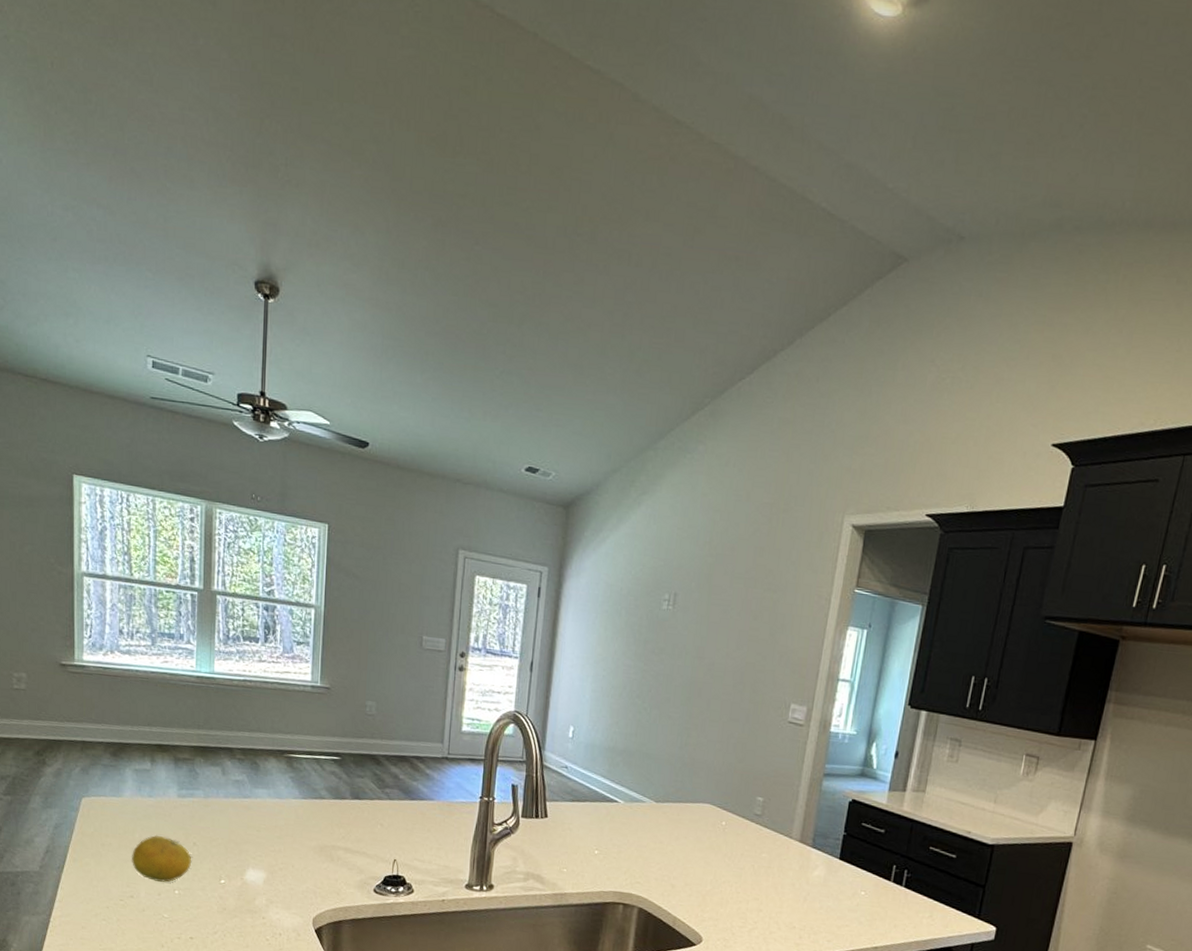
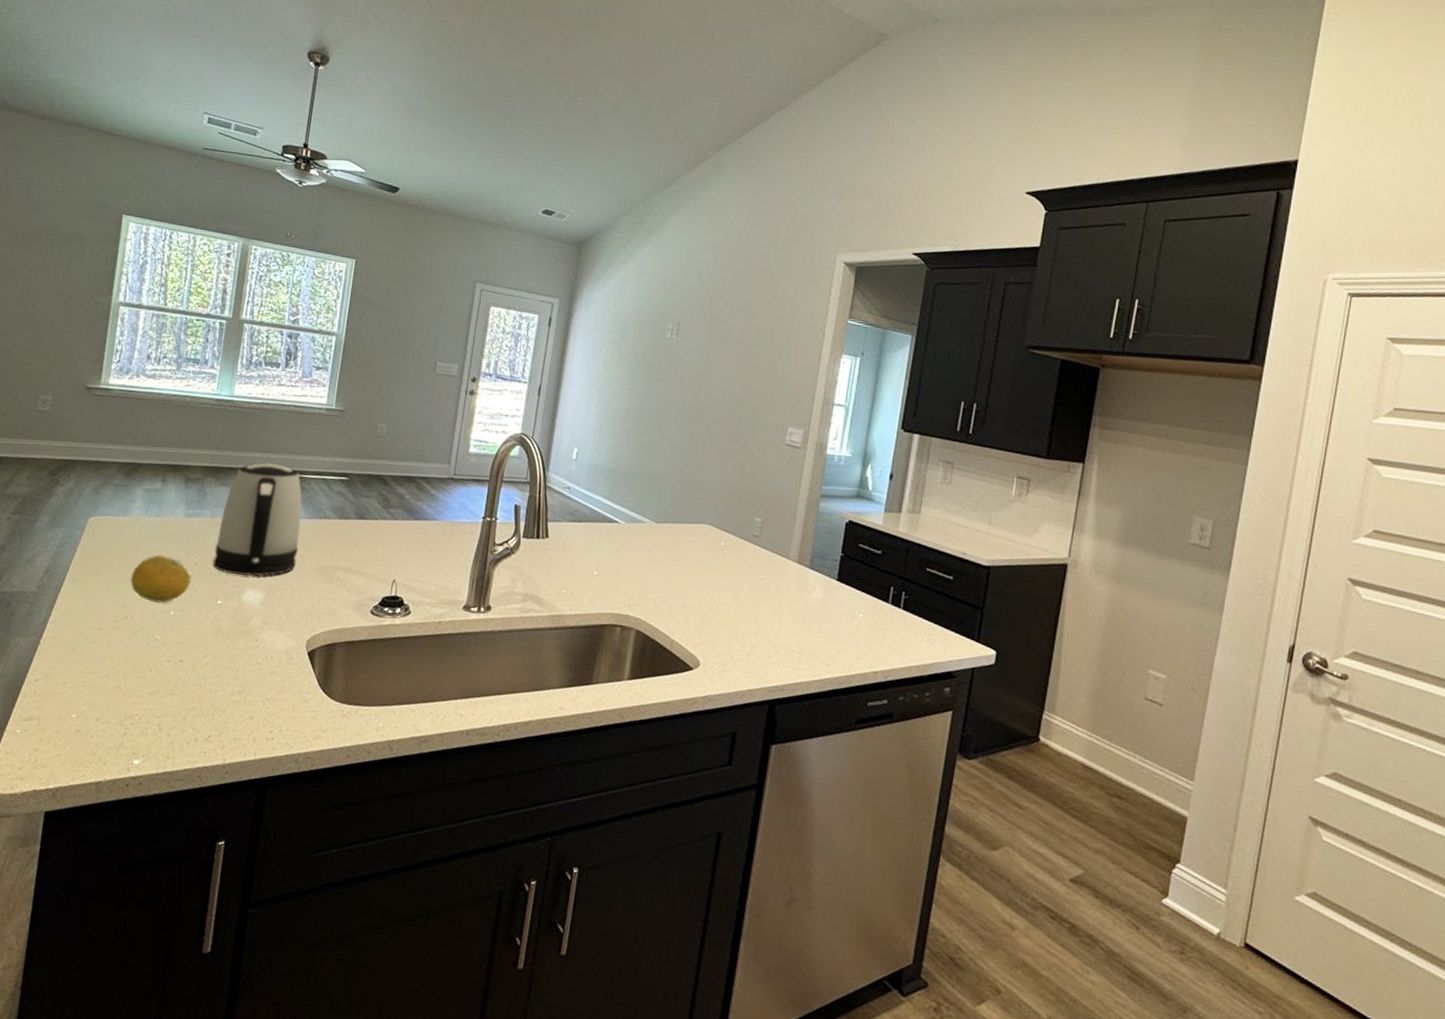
kettle: none [212,742,297,856] -> present [213,462,302,576]

